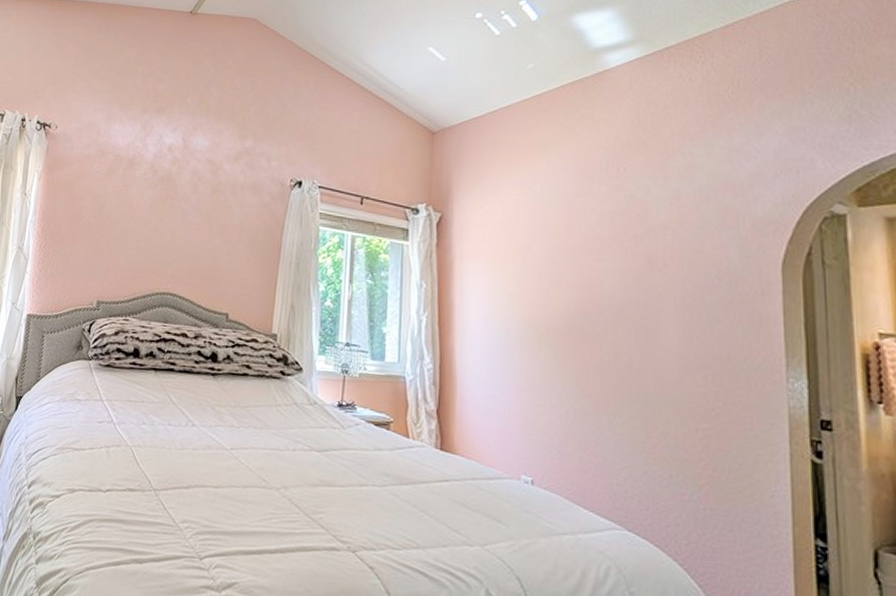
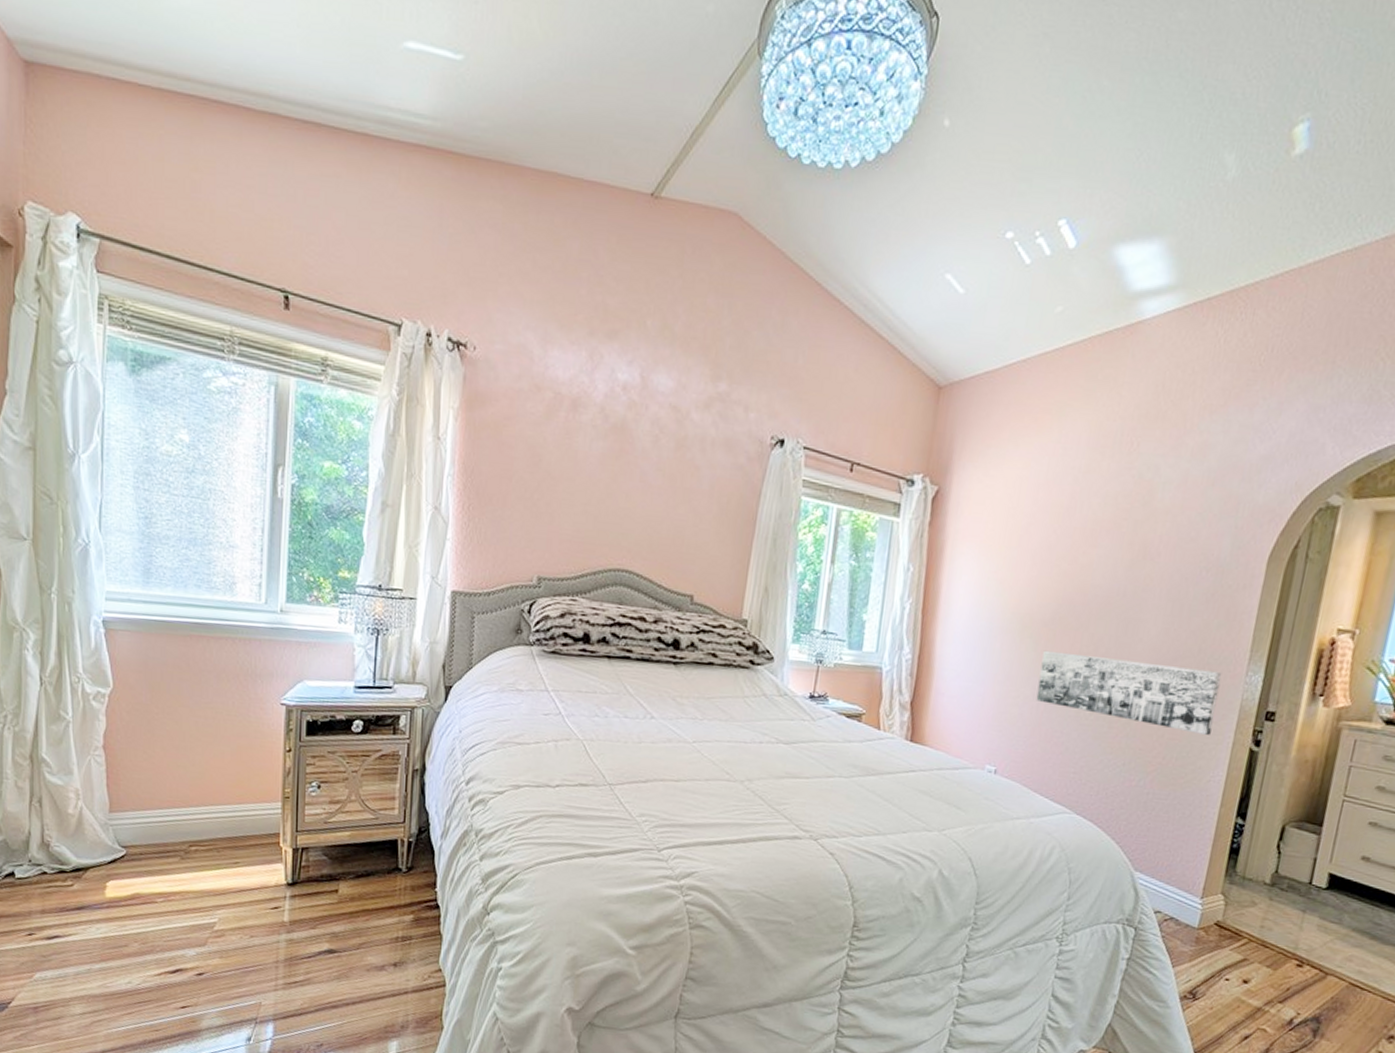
wall art: none [564,358,762,445] -> present [1036,650,1222,735]

